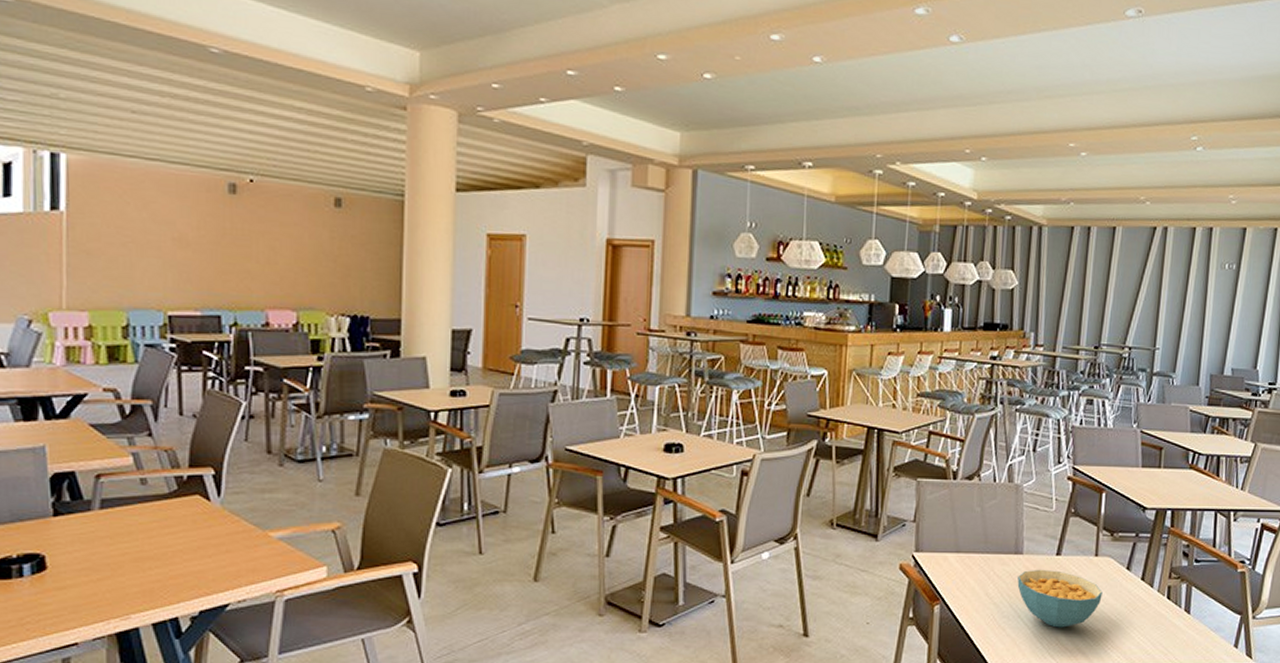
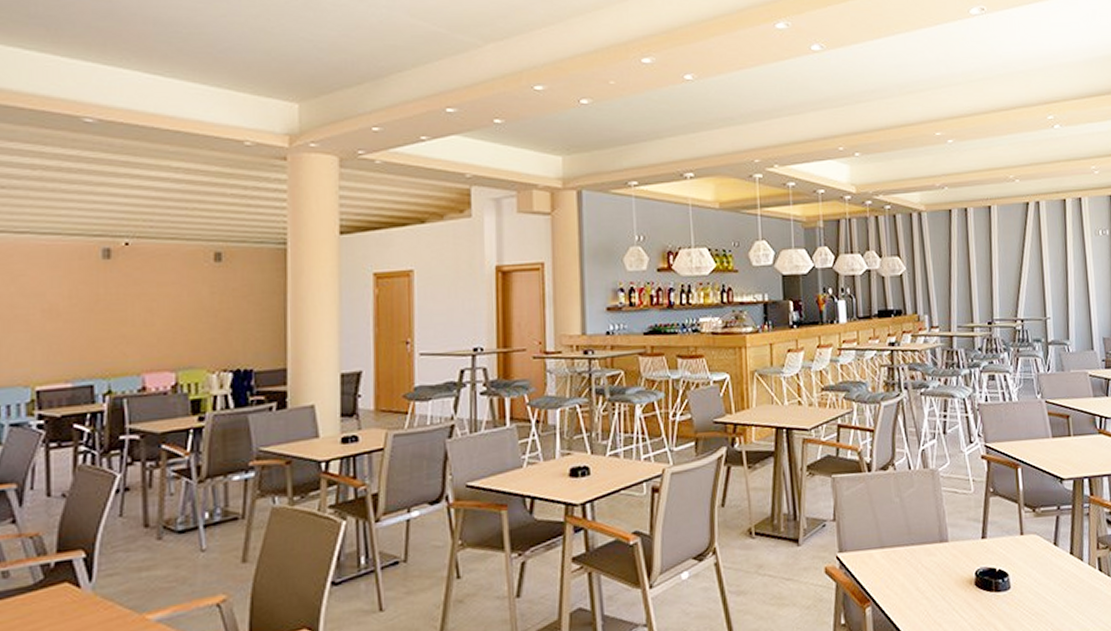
cereal bowl: present [1017,569,1103,628] -> none [946,555,1034,616]

